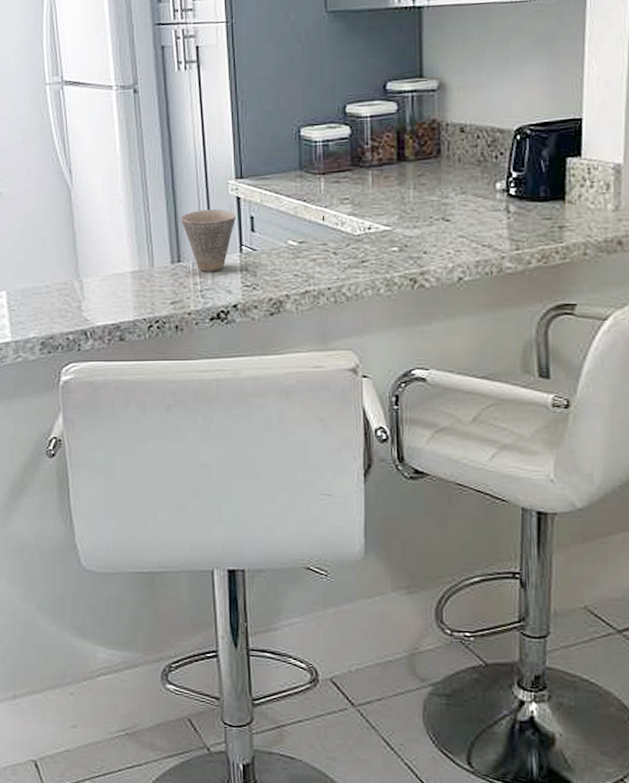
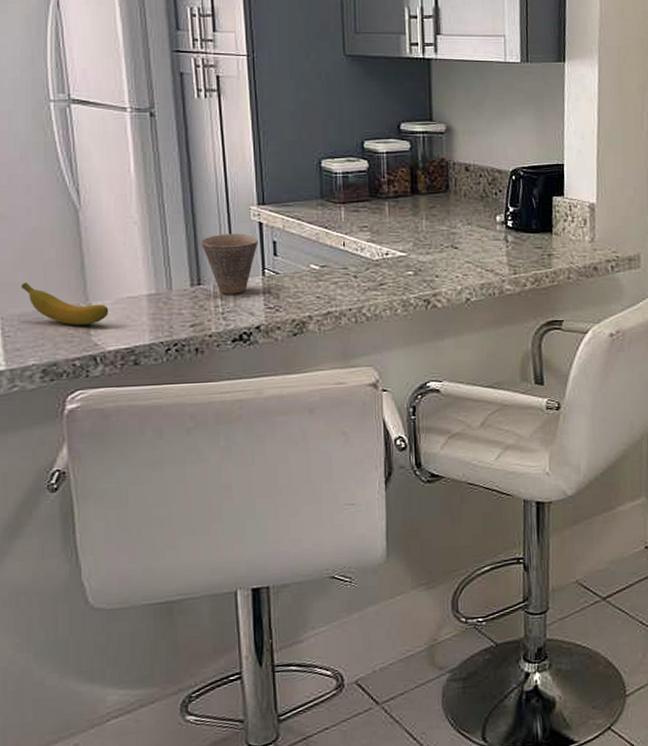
banana: none [23,260,98,301] -> present [21,283,109,325]

